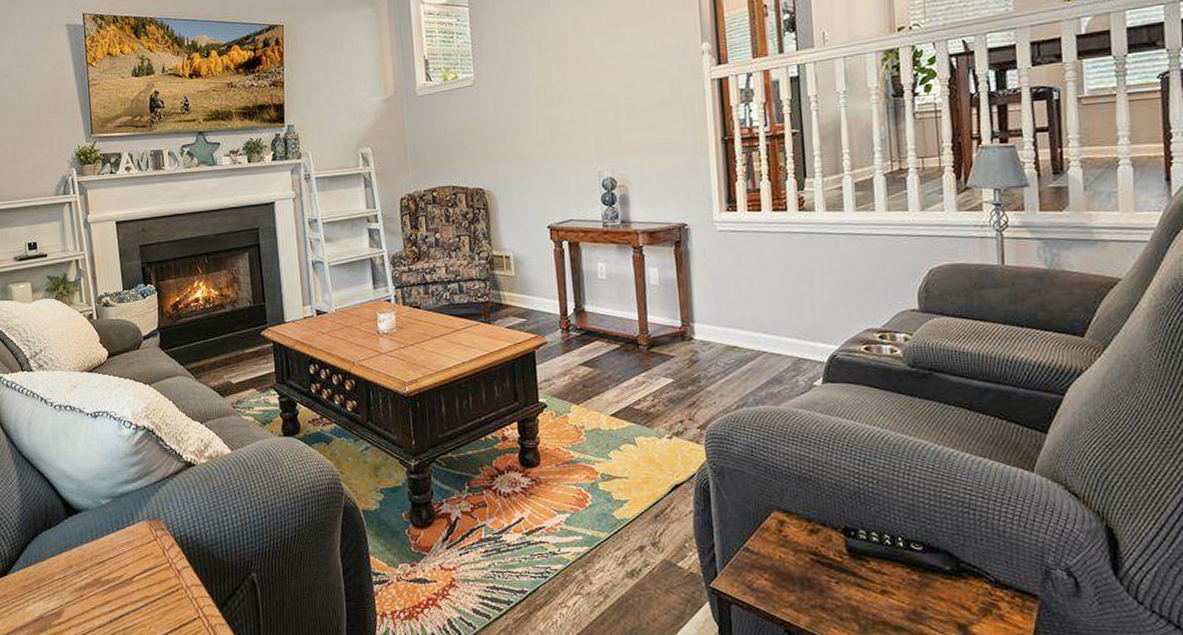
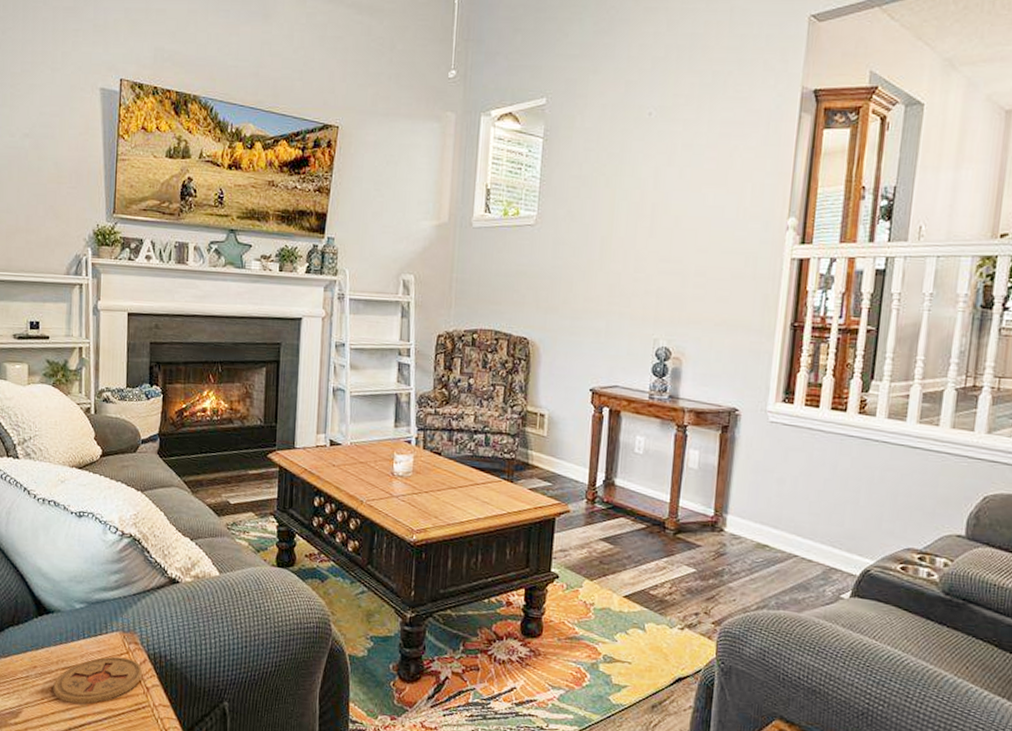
coaster: none [90,545,172,596] -> present [53,656,142,704]

